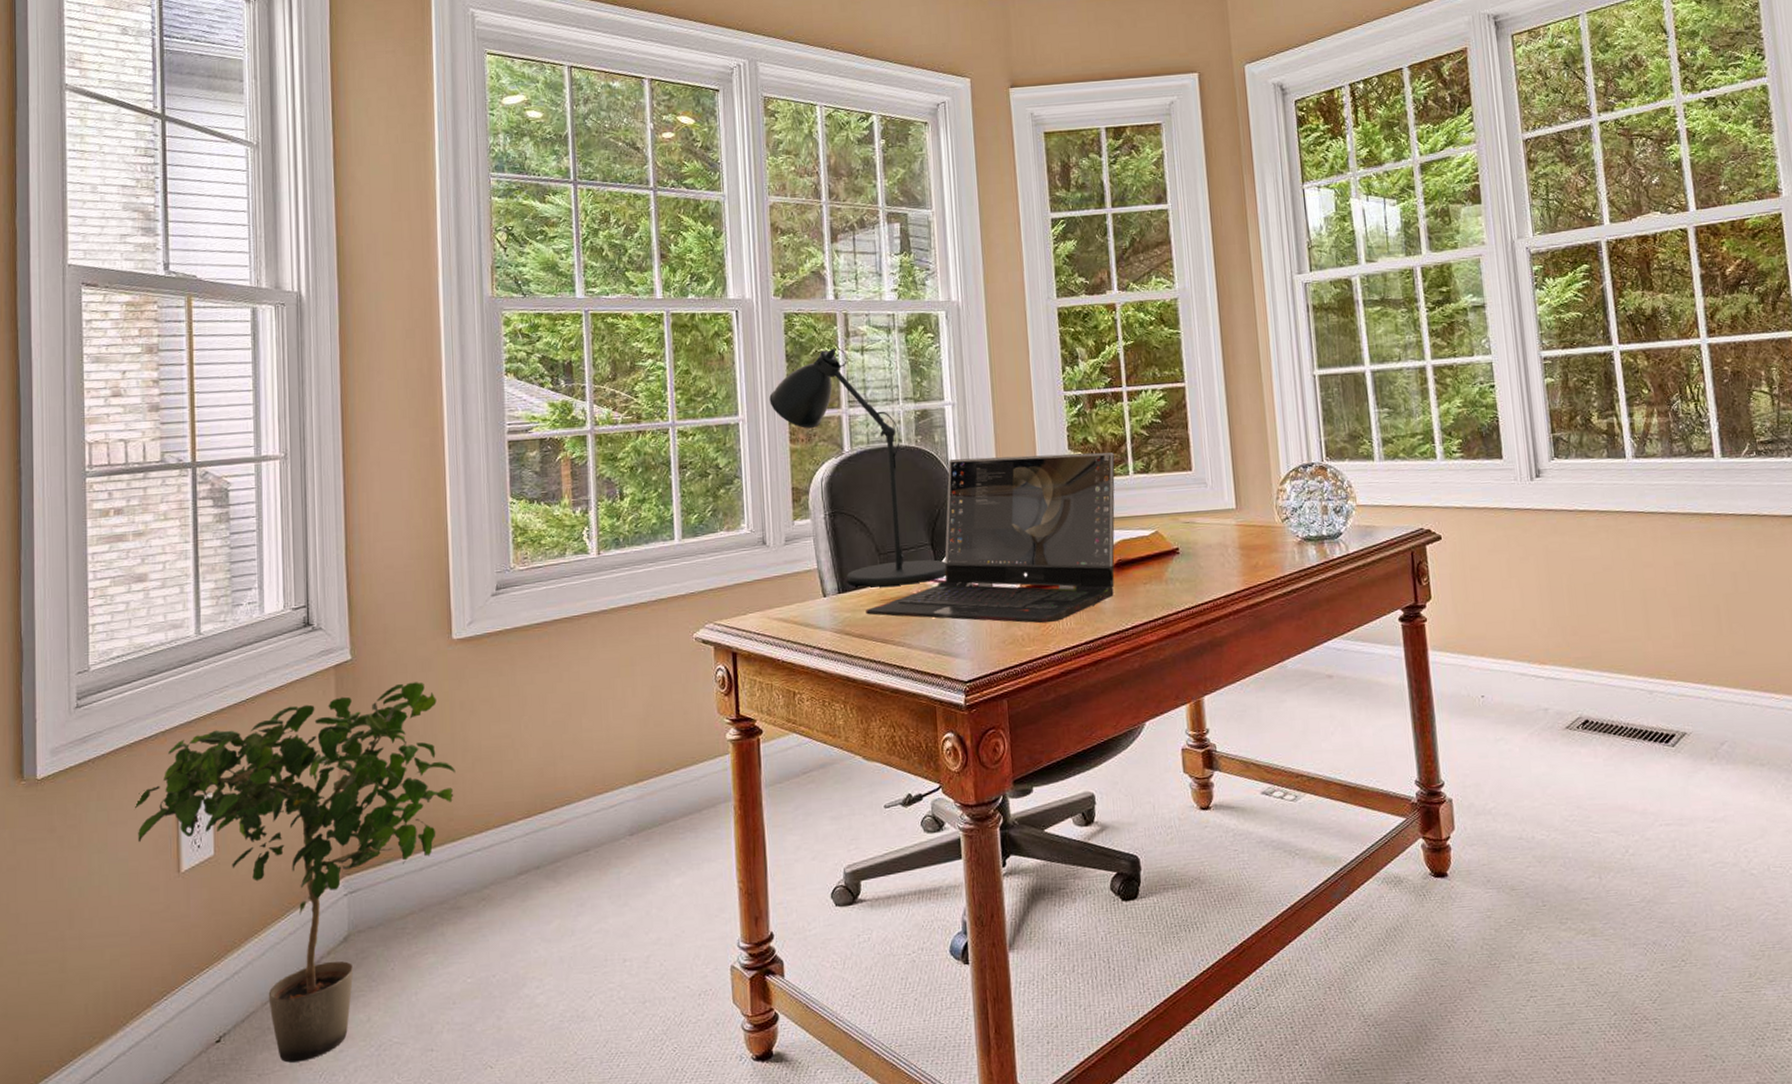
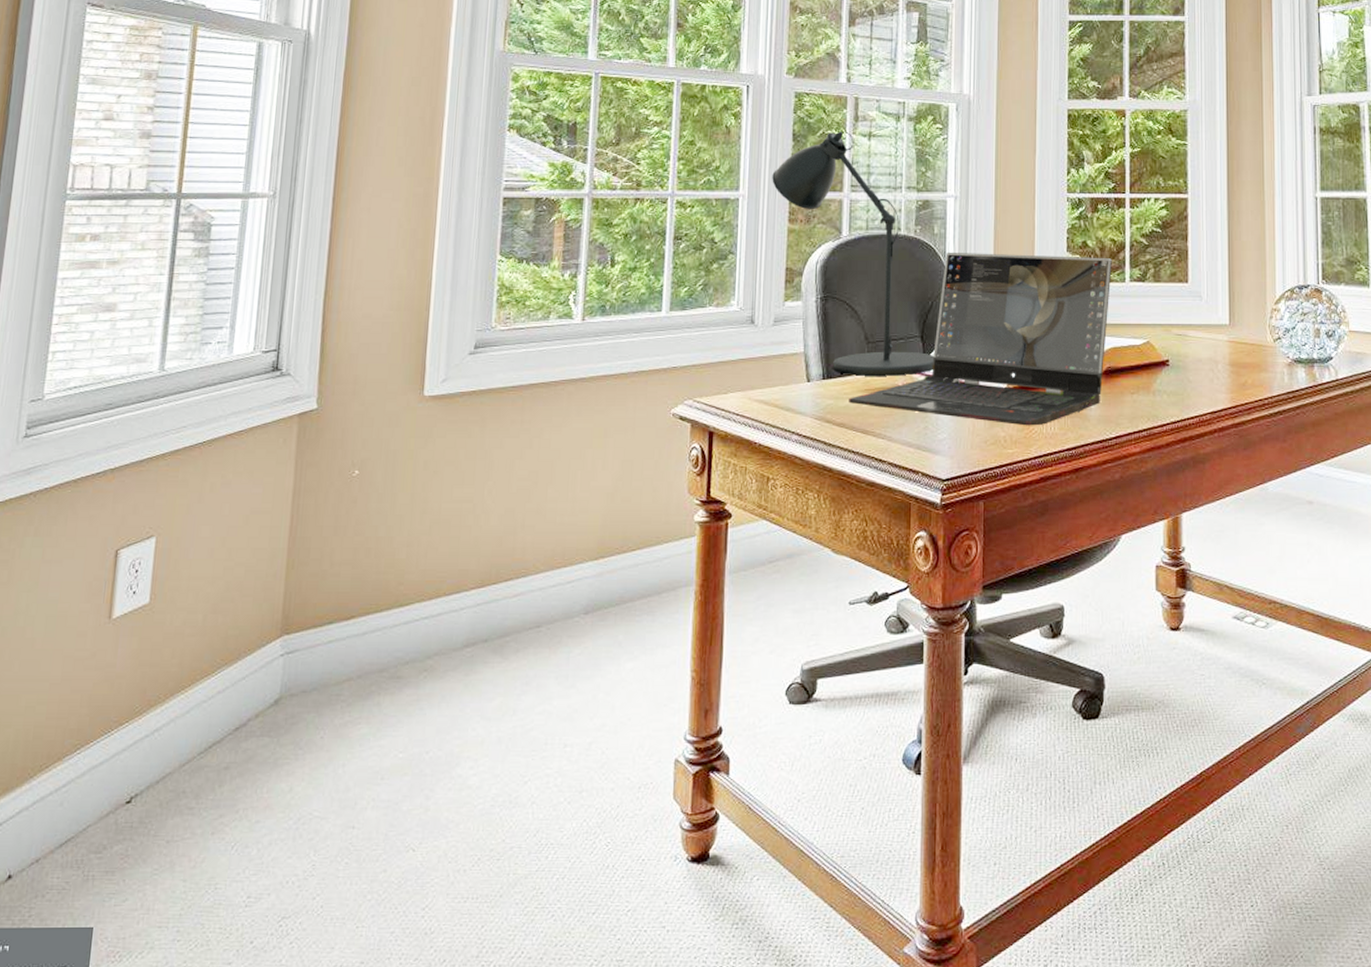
potted plant: present [134,682,456,1063] -> none [71,437,412,830]

